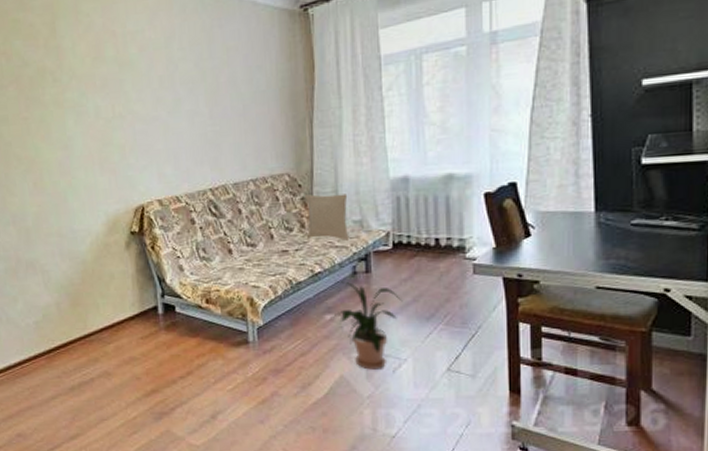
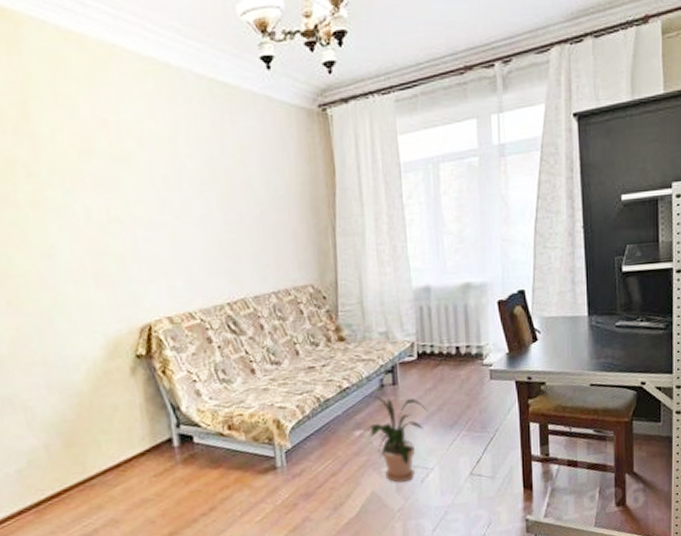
pillow: present [305,193,350,241] -> none [330,305,376,354]

